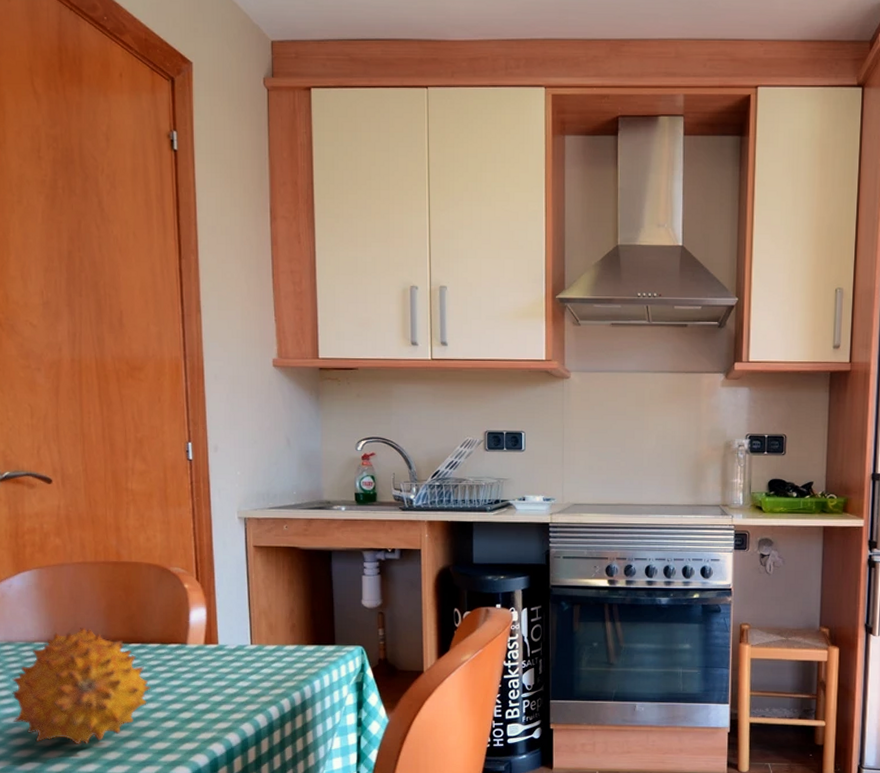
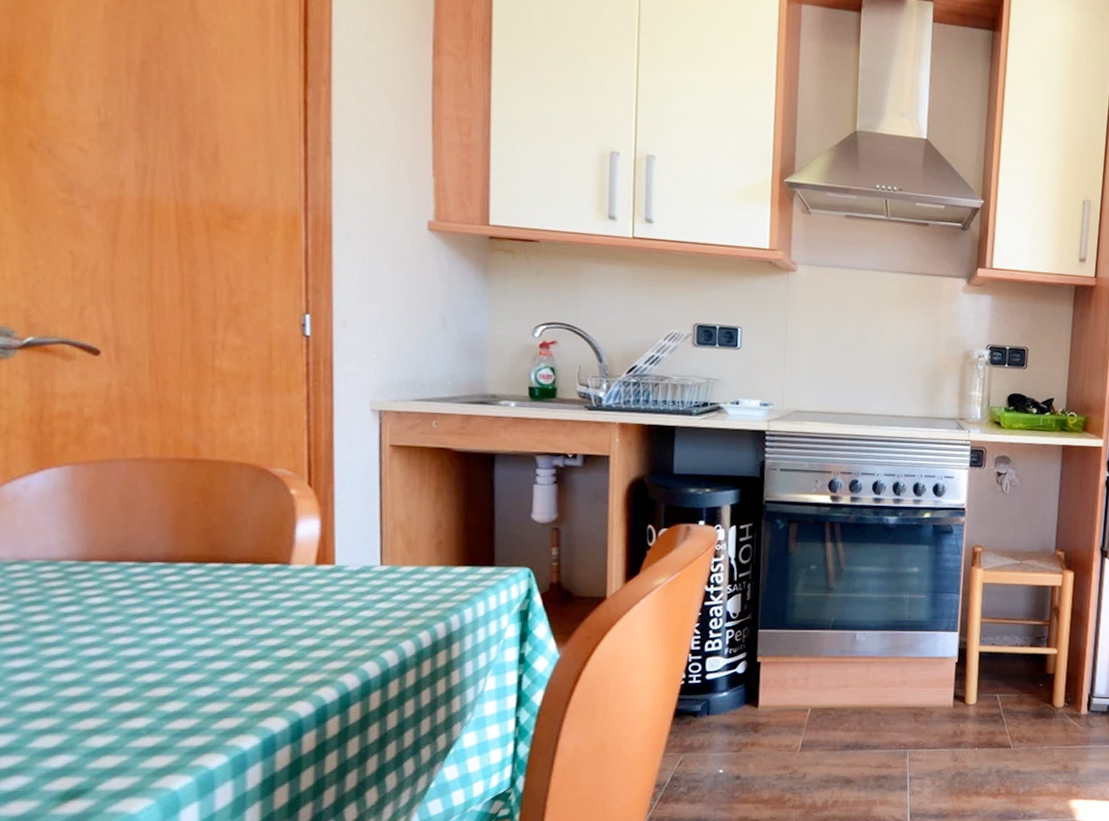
fruit: present [11,628,151,744] -> none [21,542,235,693]

